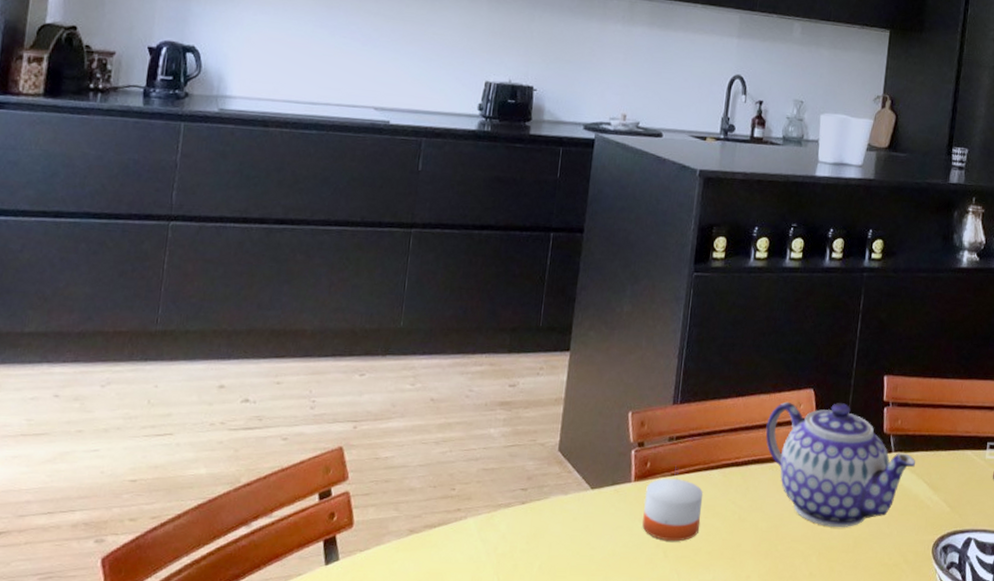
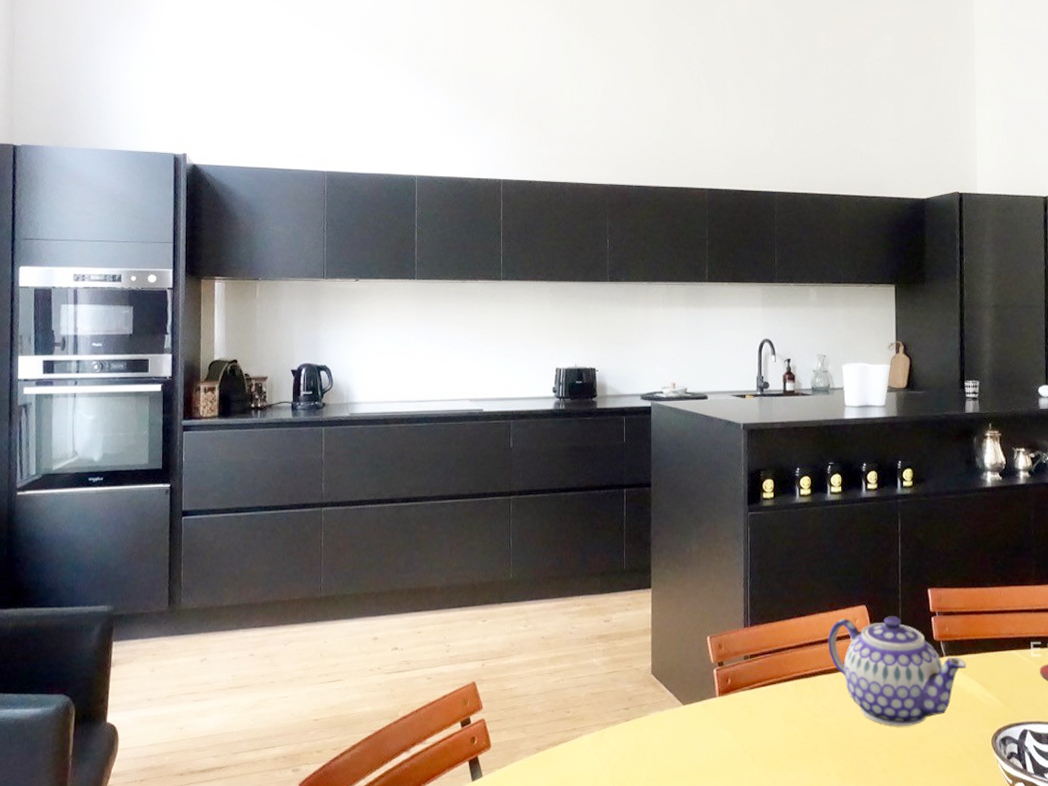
candle: present [642,478,703,542] -> none [730,691,780,747]

